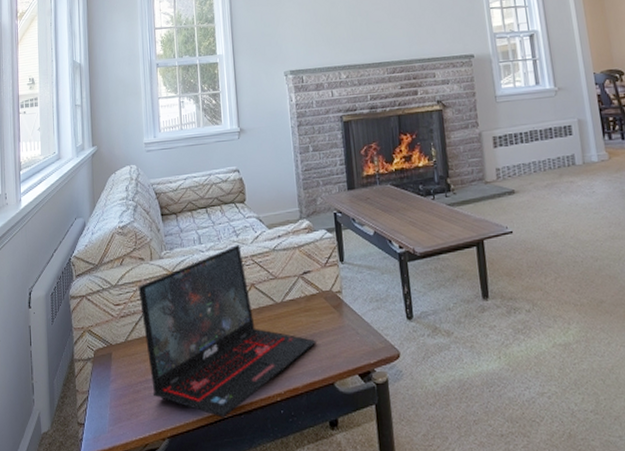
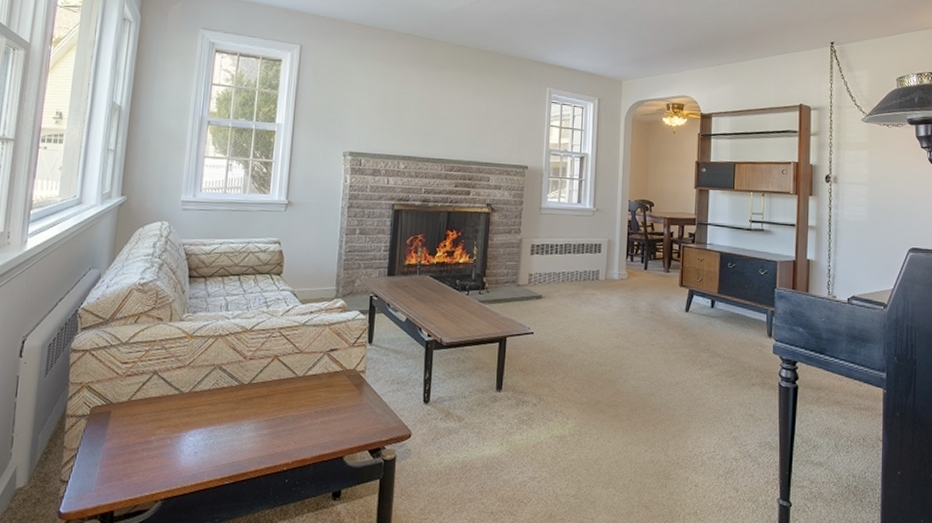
laptop: present [138,245,317,418] -> none [151,316,332,483]

